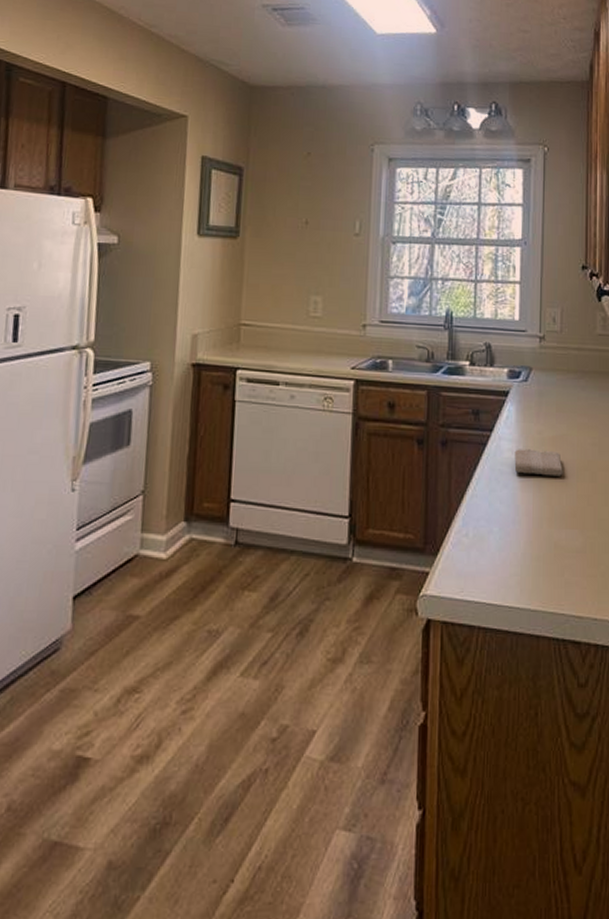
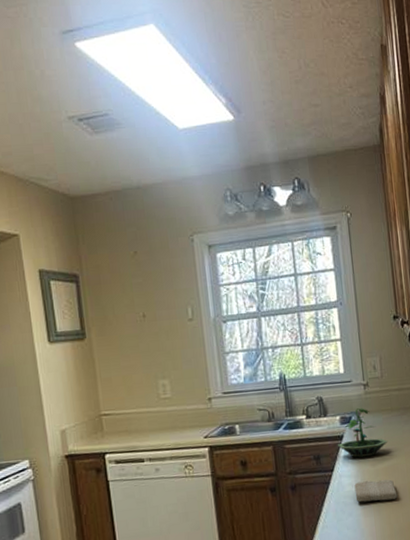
terrarium: none [500,363,559,421] -> present [337,408,387,458]

